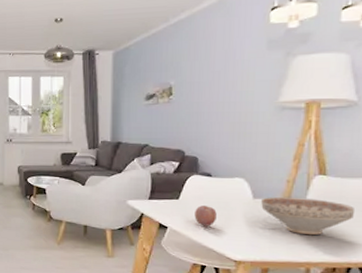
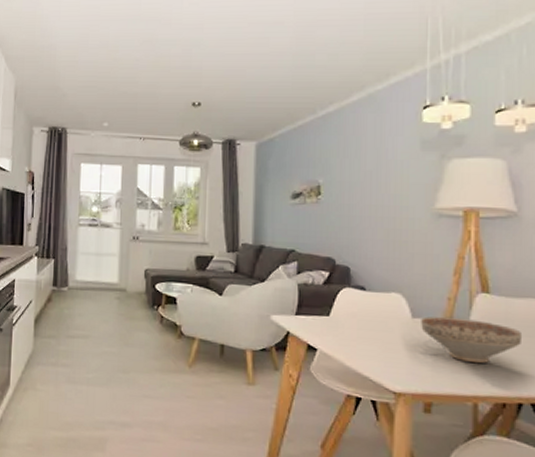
fruit: present [194,205,217,226] -> none [347,324,372,350]

